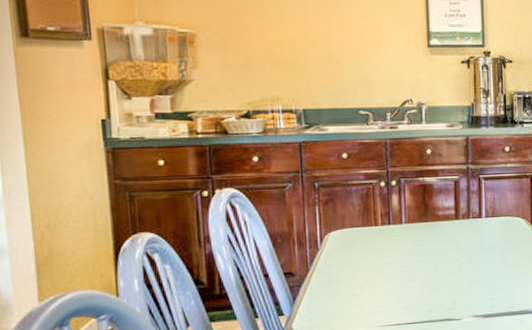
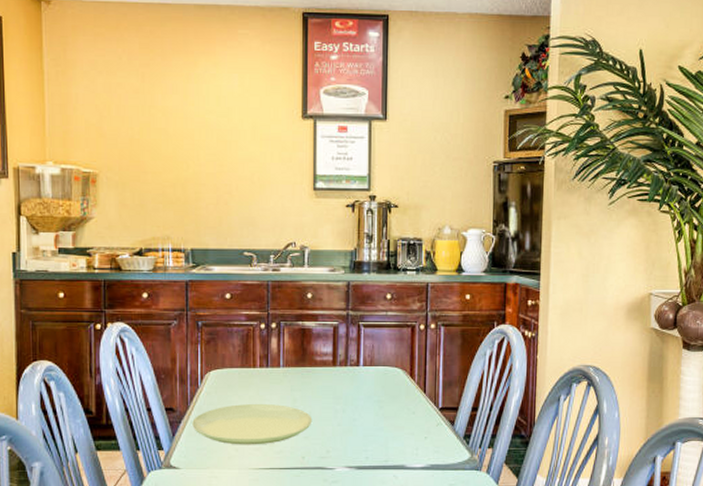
plate: none [313,260,438,304] -> present [192,403,313,445]

